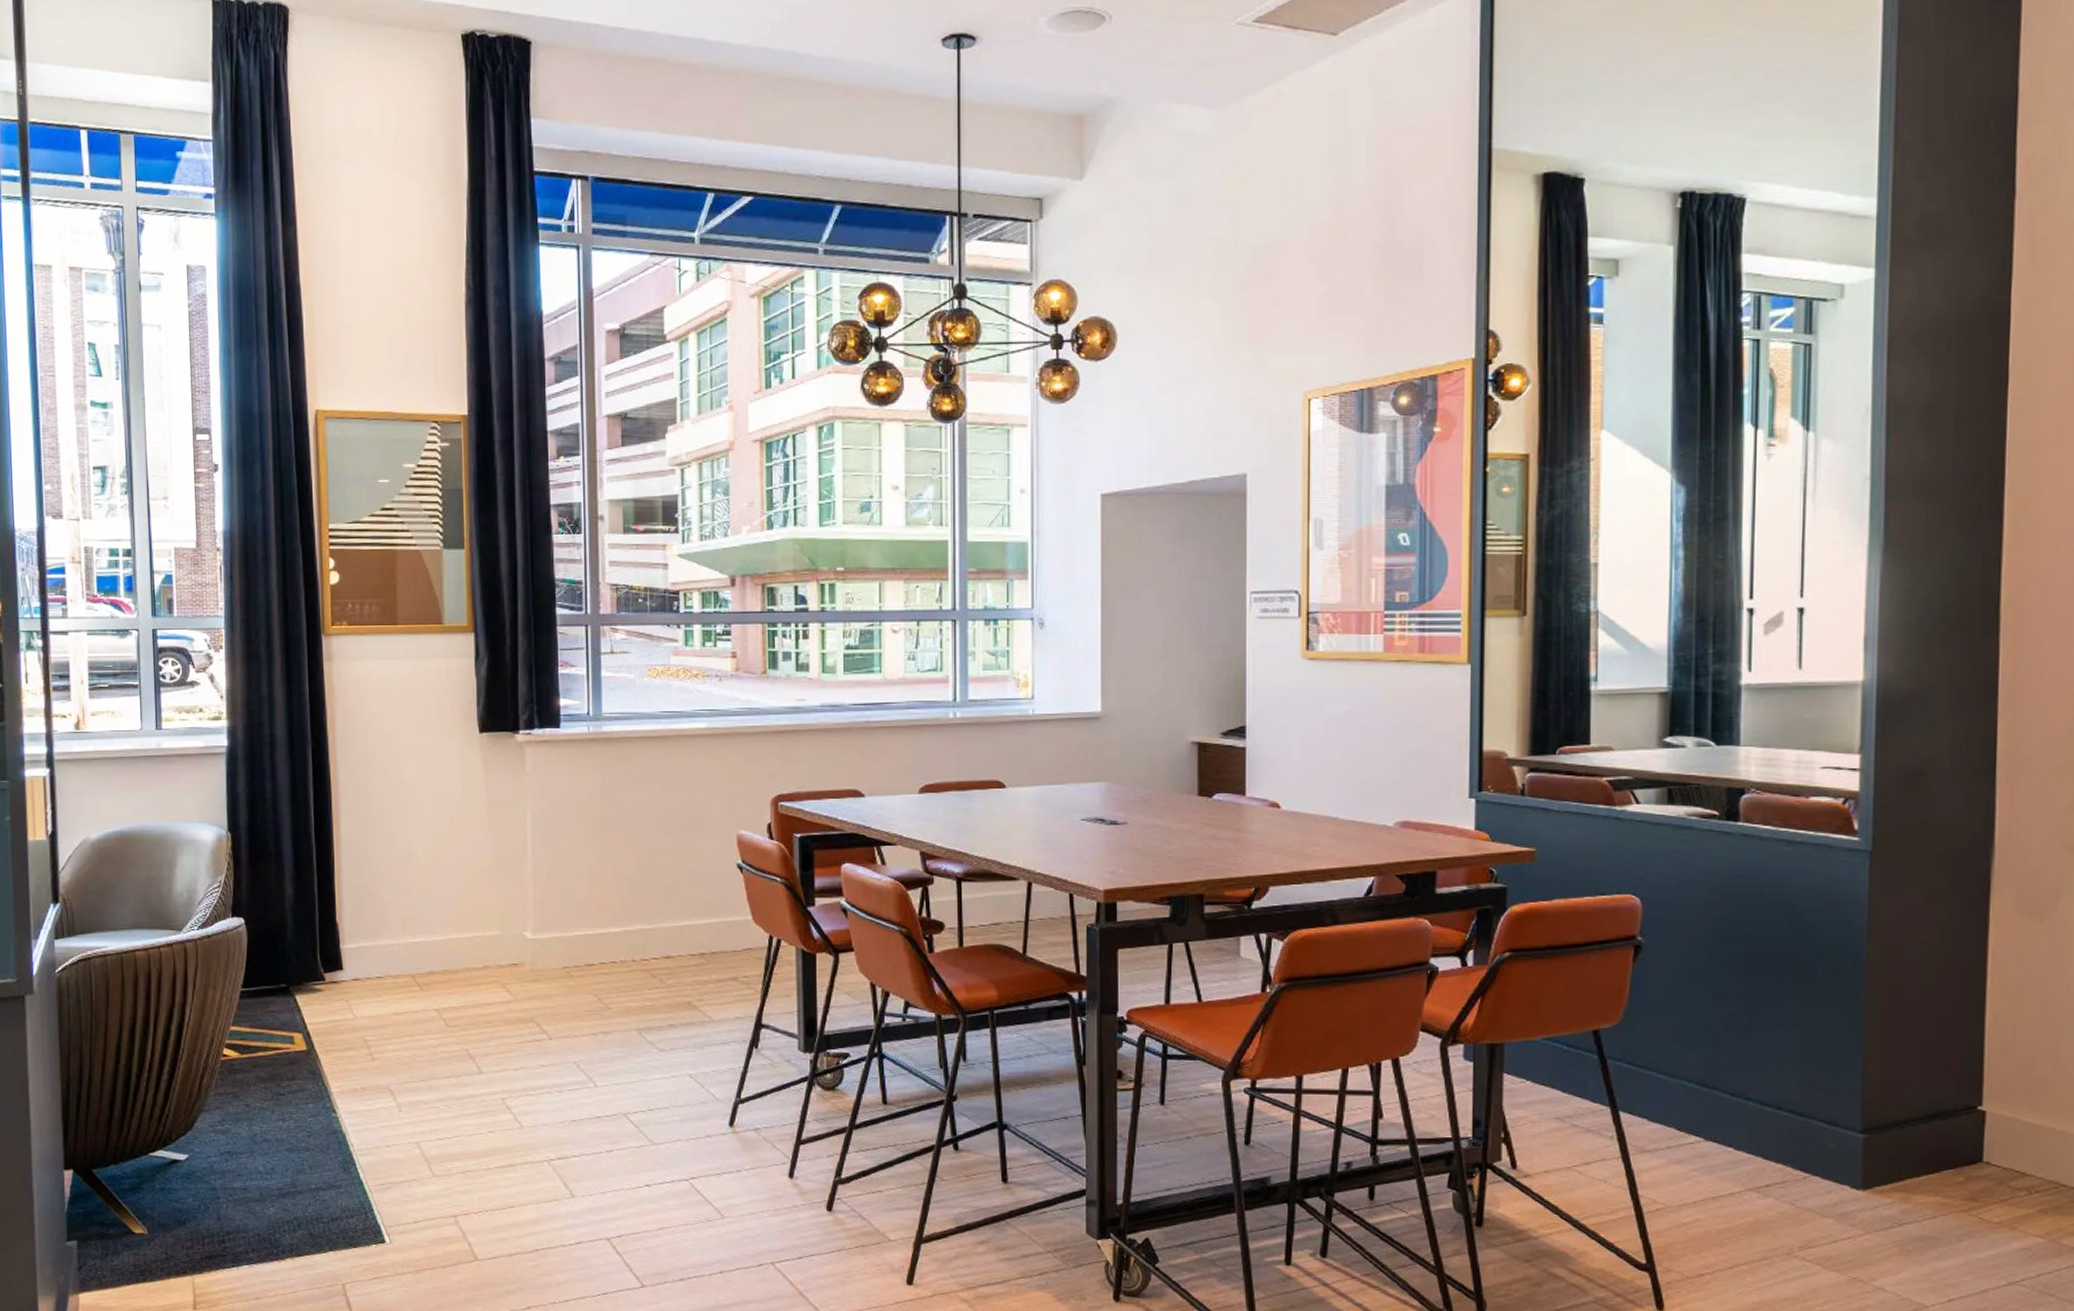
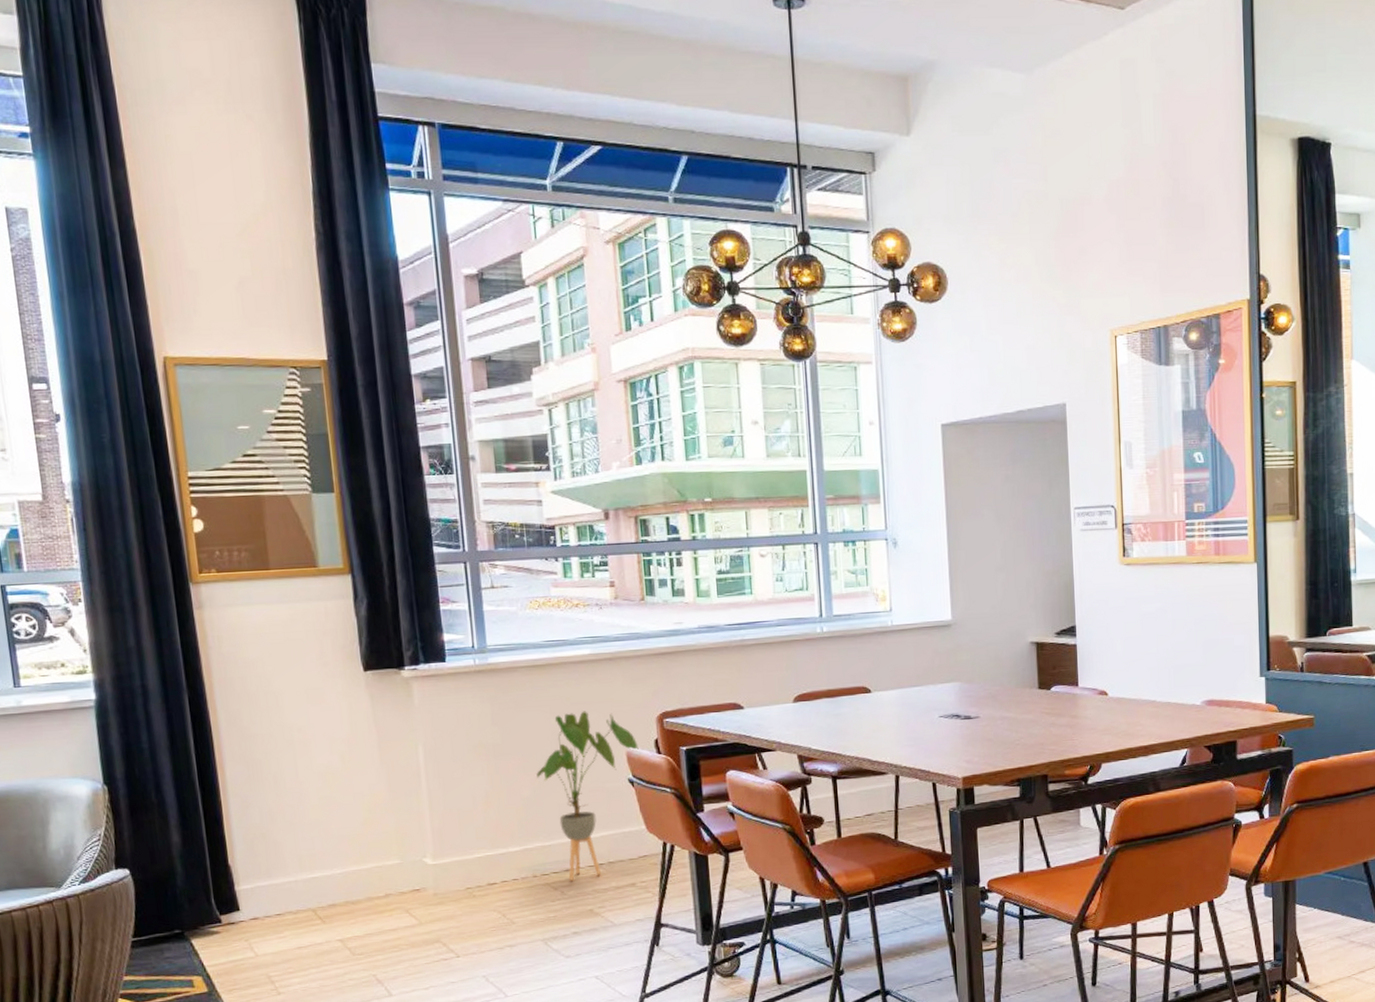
house plant: none [642,788,750,969] -> present [535,711,639,881]

